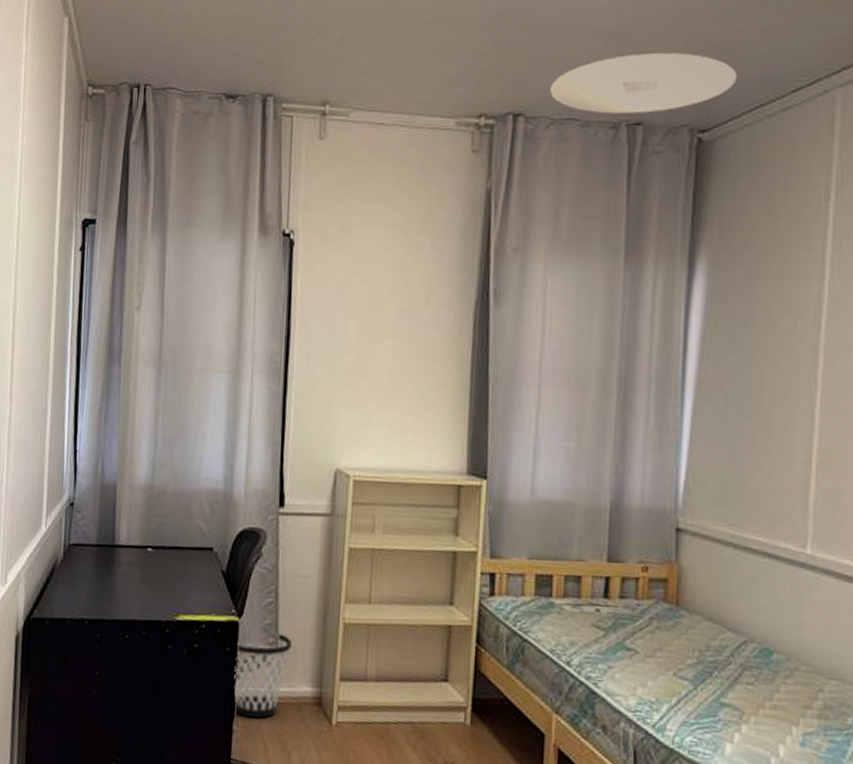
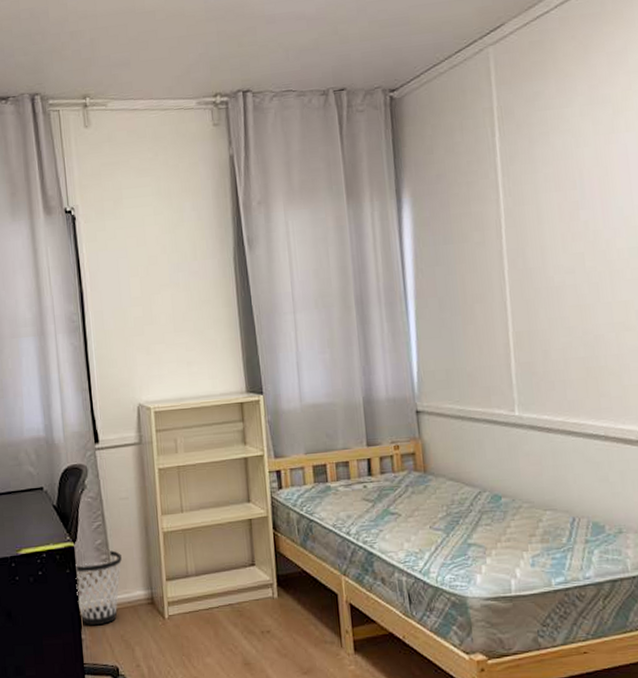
ceiling light: present [550,53,738,114] -> none [269,29,413,84]

